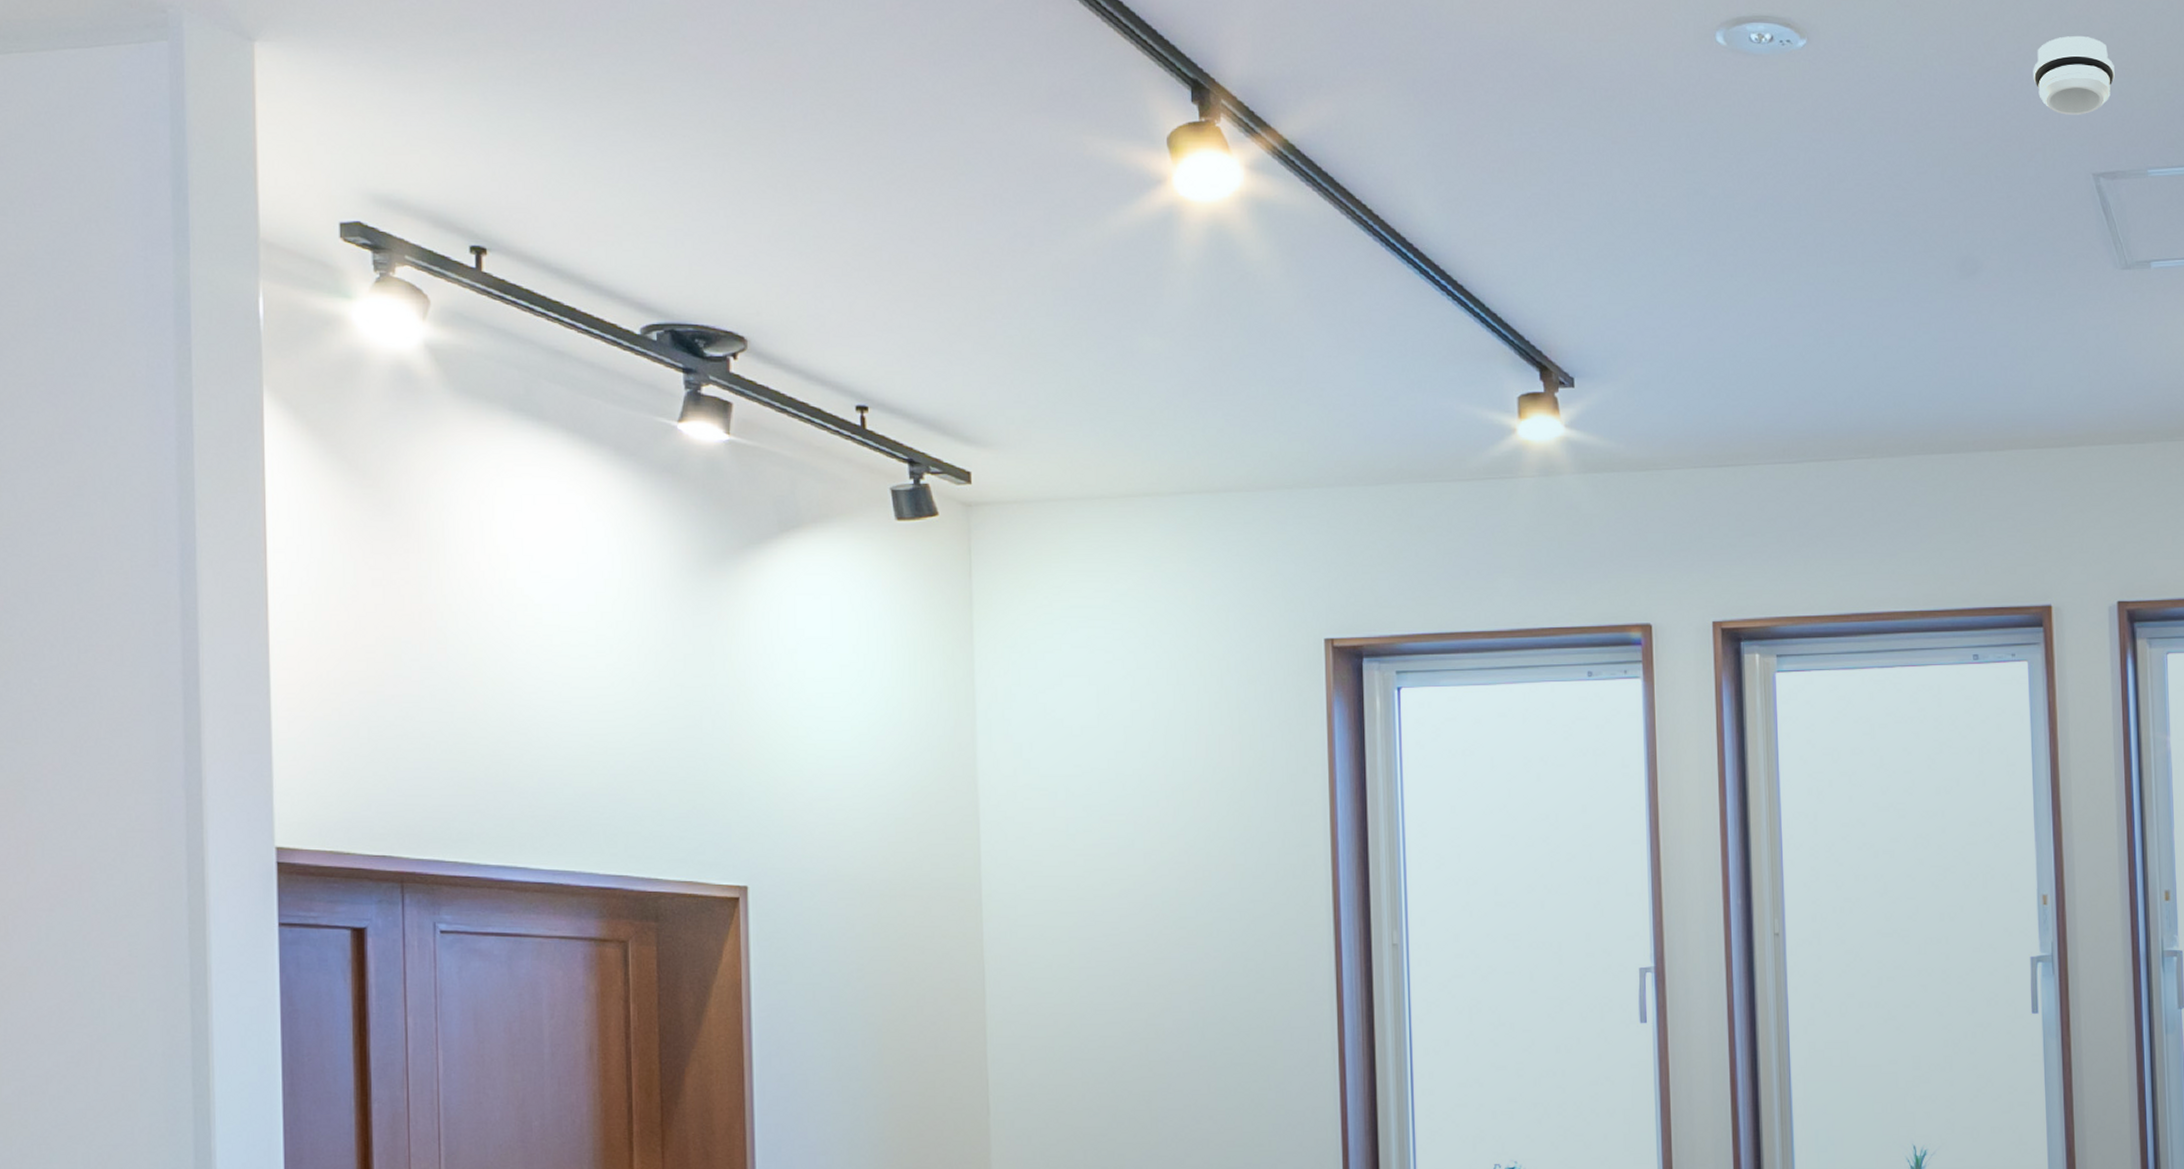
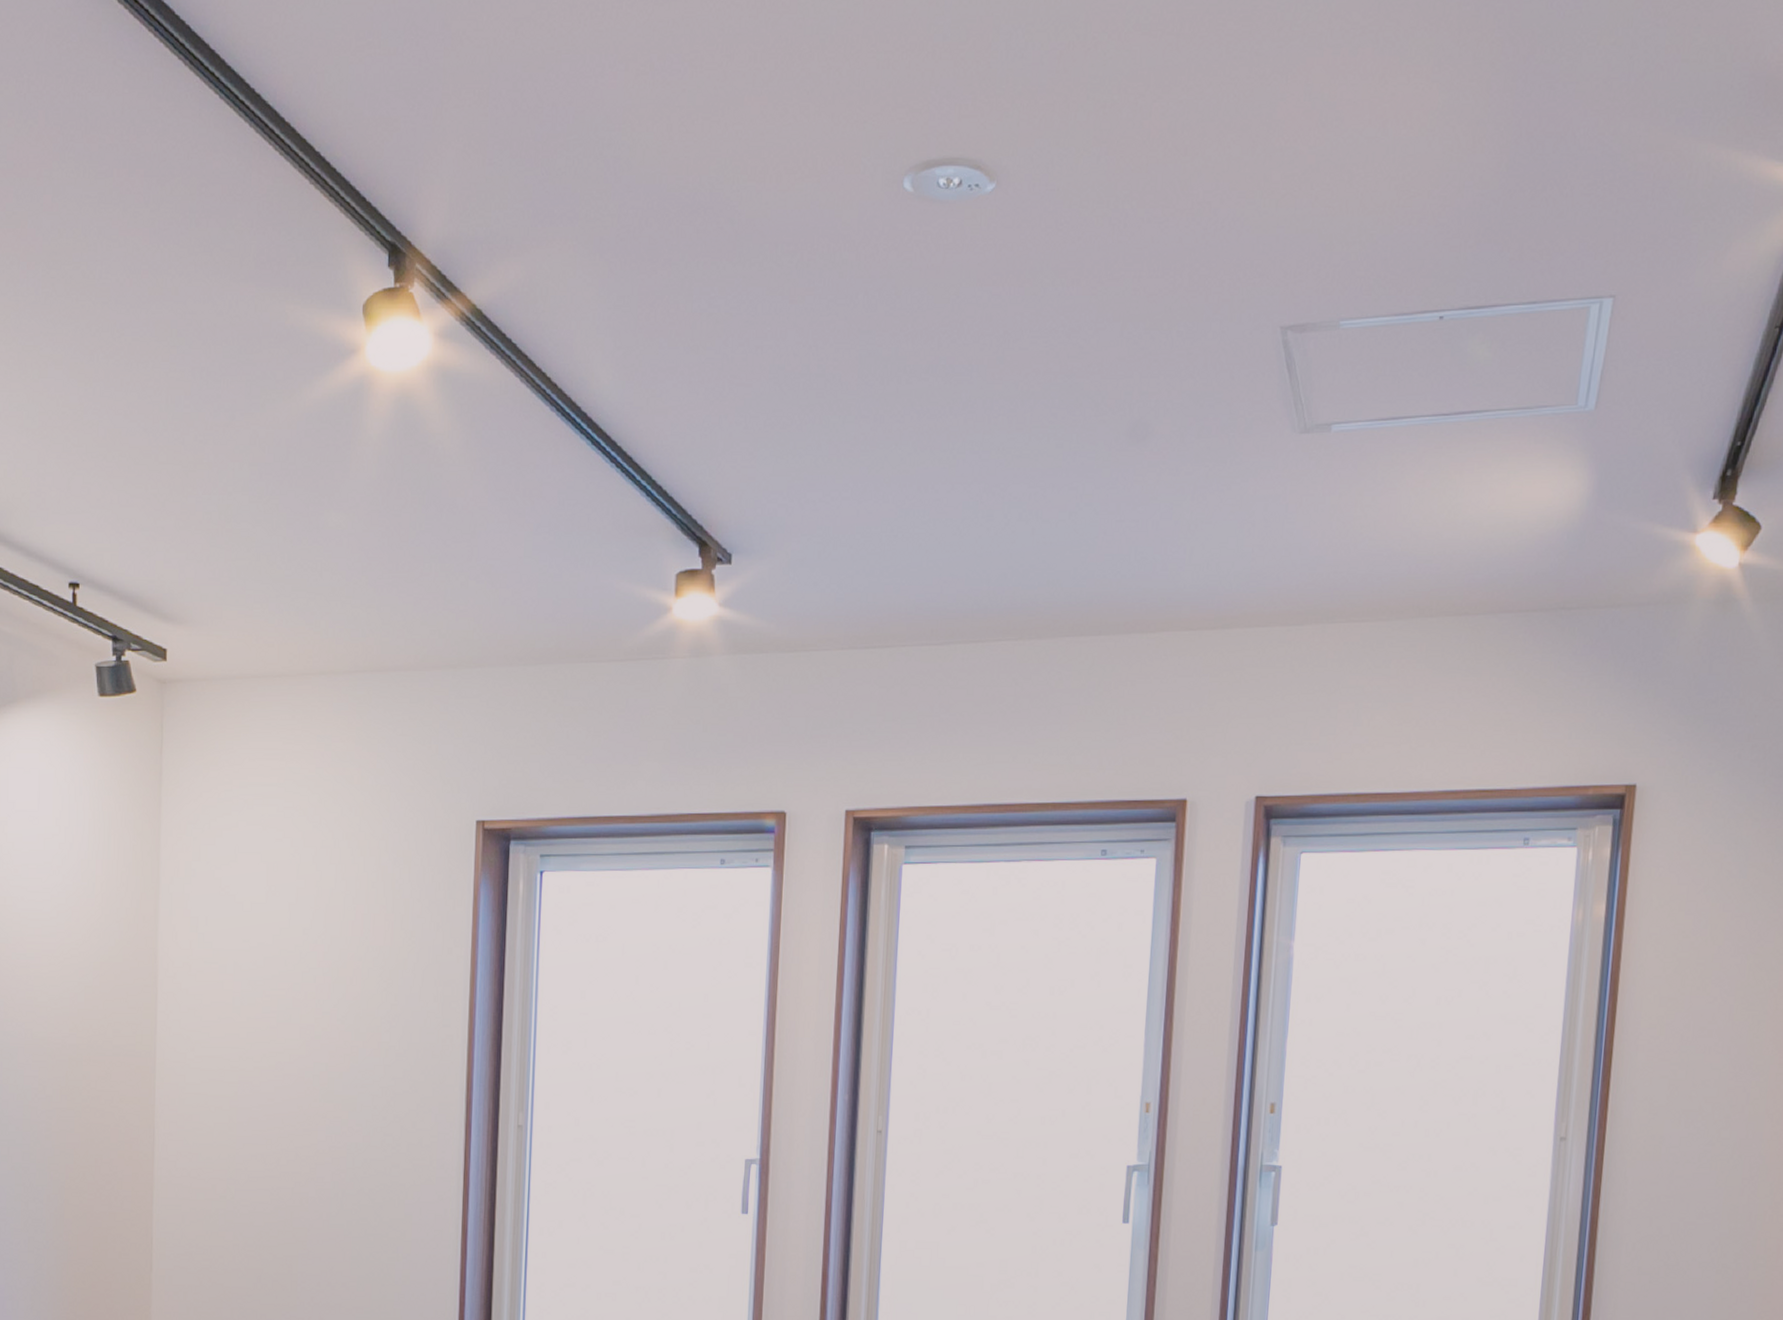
smoke detector: present [2033,35,2115,115] -> none [1228,170,1317,261]

